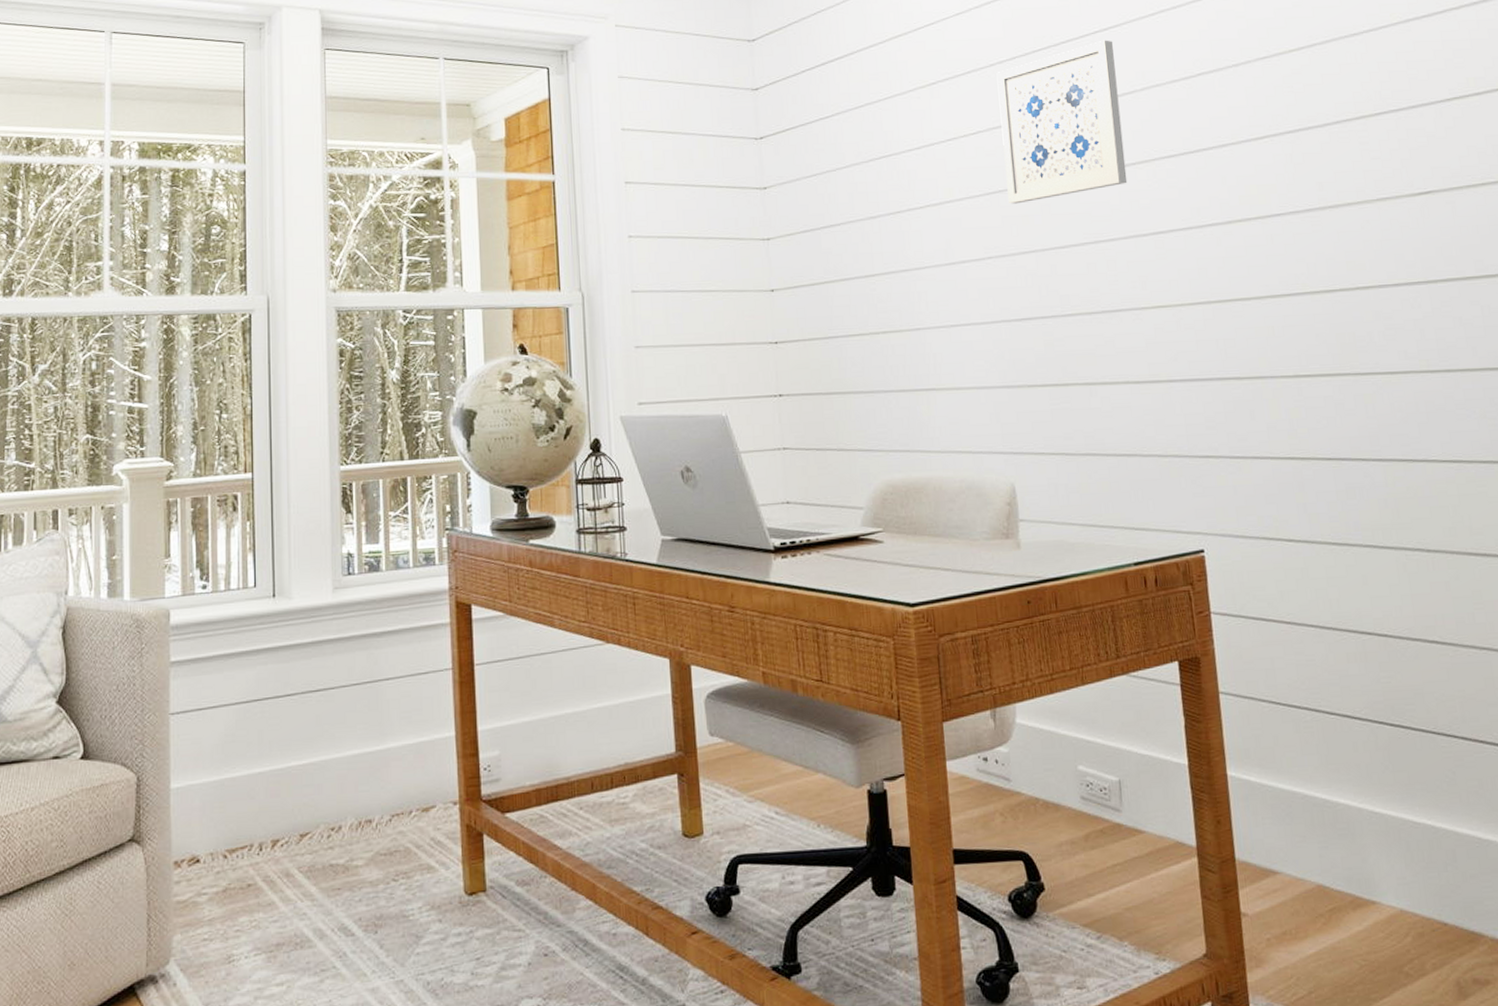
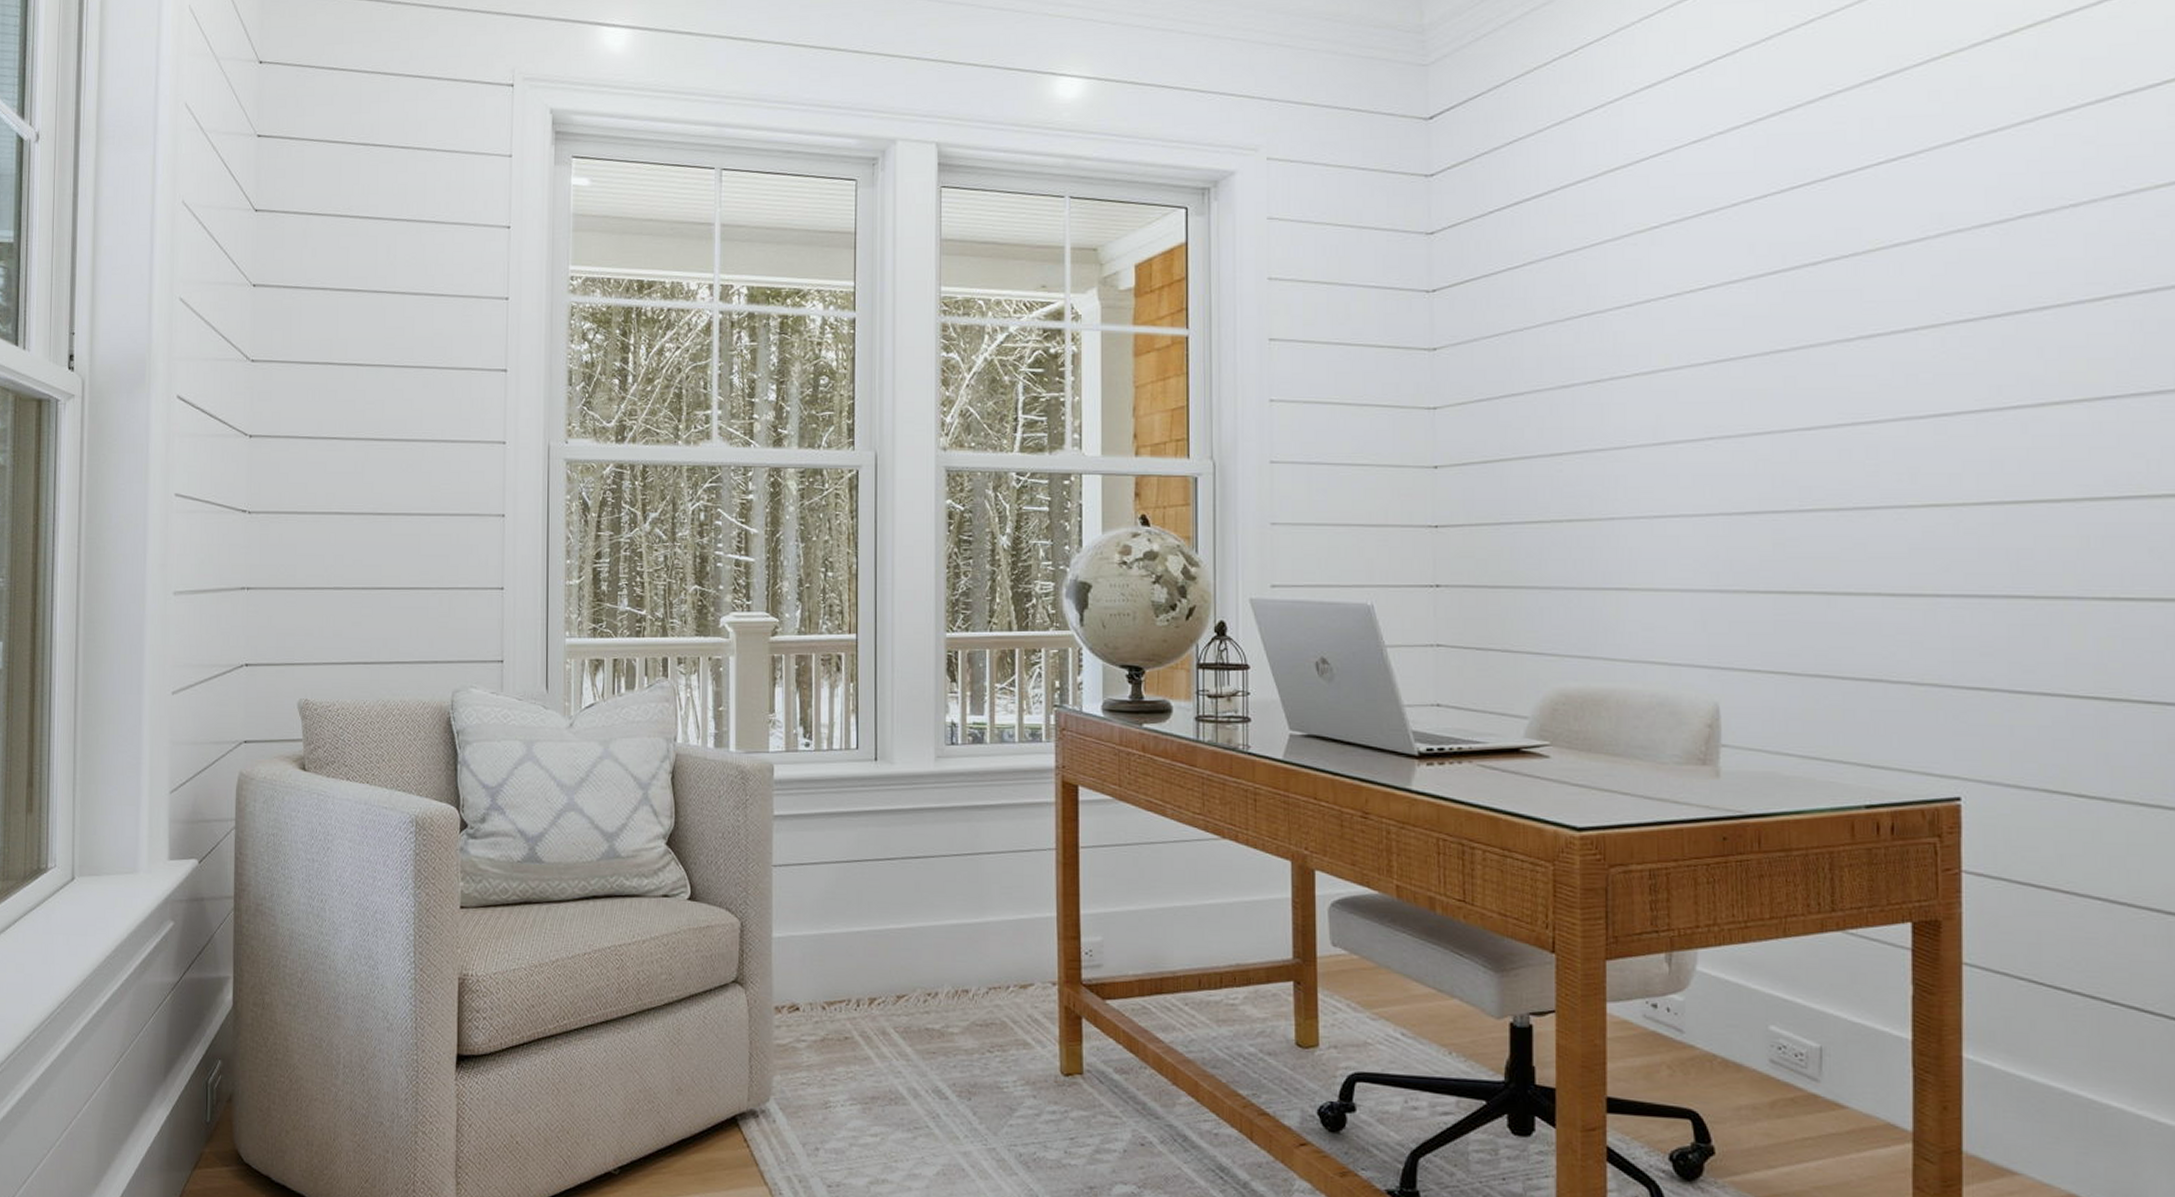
wall art: present [996,40,1128,204] -> none [1740,173,1905,375]

